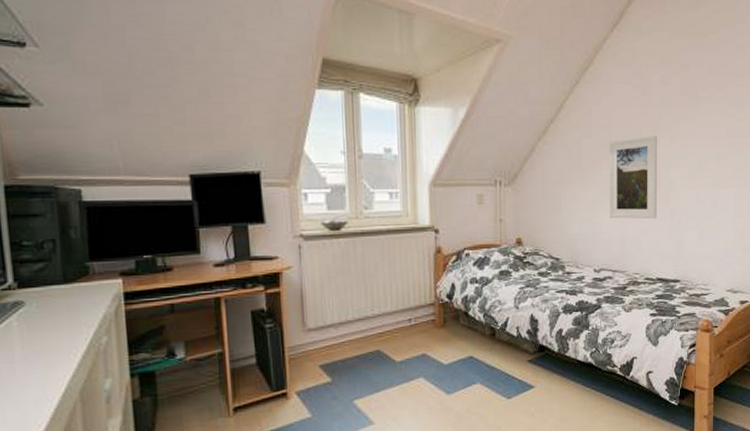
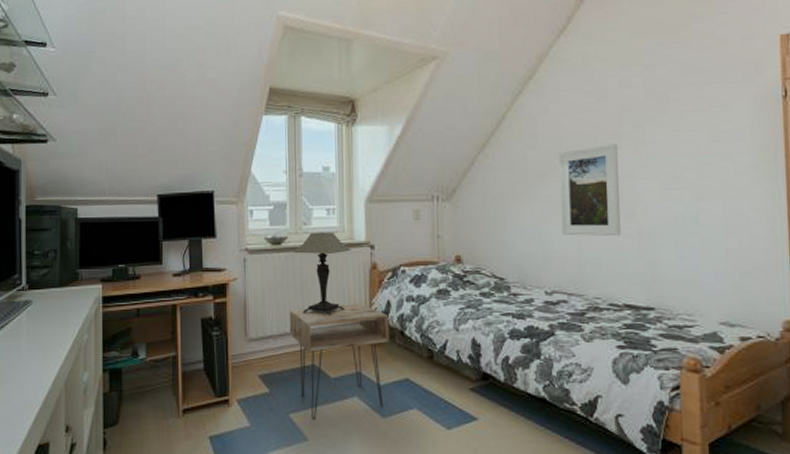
nightstand: none [351,287,454,404] -> present [289,304,389,420]
table lamp: none [354,216,415,302] -> present [293,231,351,316]

